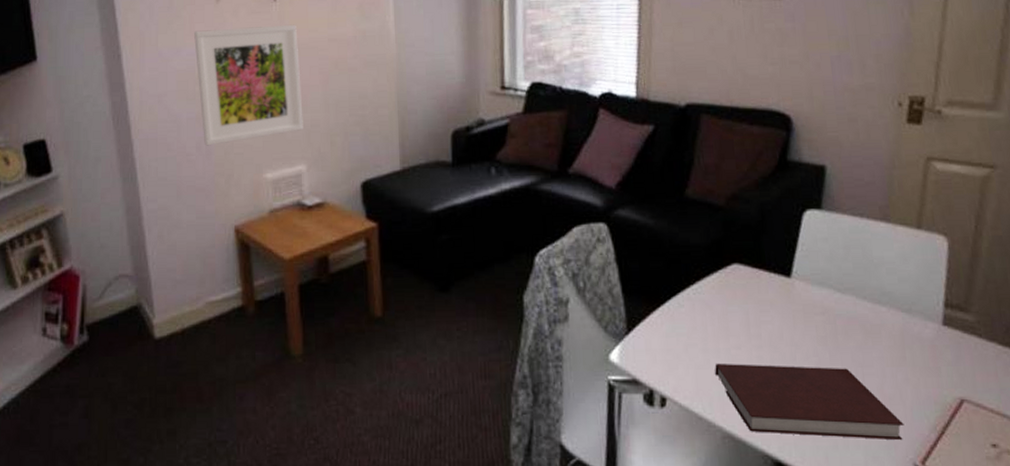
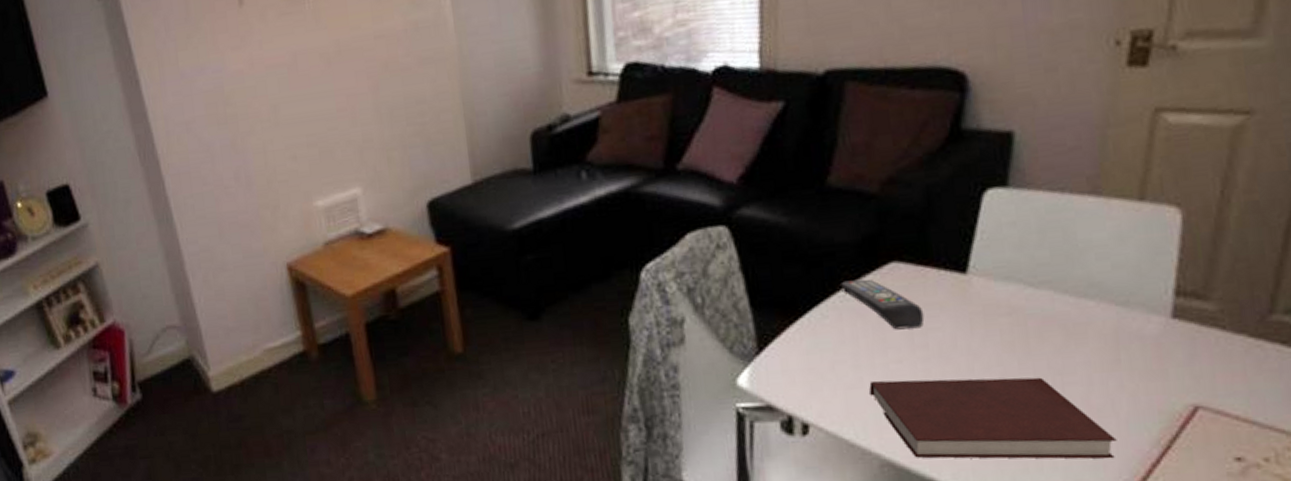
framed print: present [194,24,303,146] -> none [218,22,354,176]
remote control: none [694,276,759,321] -> present [841,279,925,330]

